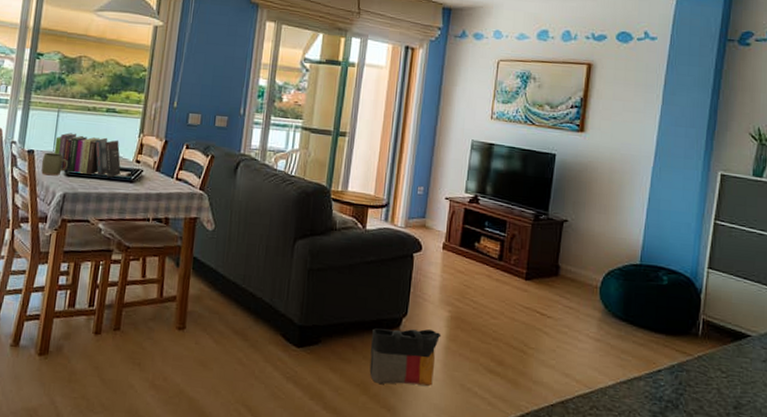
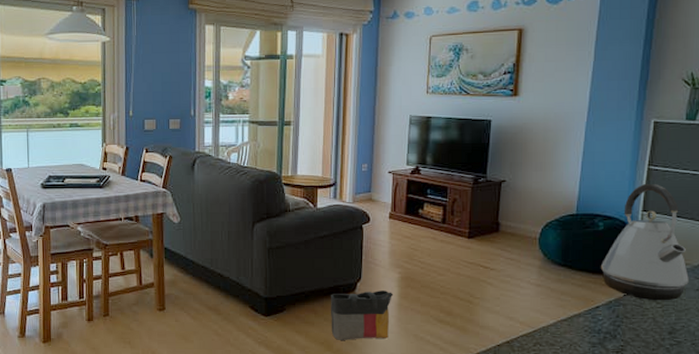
mug: present [41,152,69,176] -> none [19,169,44,189]
books: present [54,132,121,178] -> none [29,149,91,186]
kettle: none [664,239,755,371] -> present [601,184,689,301]

